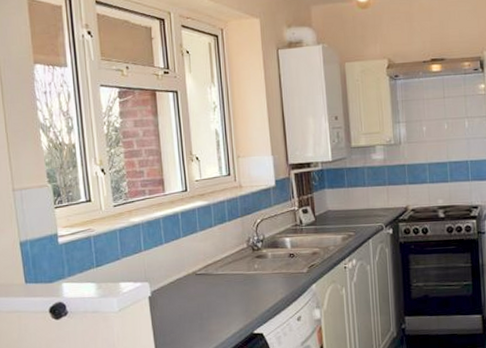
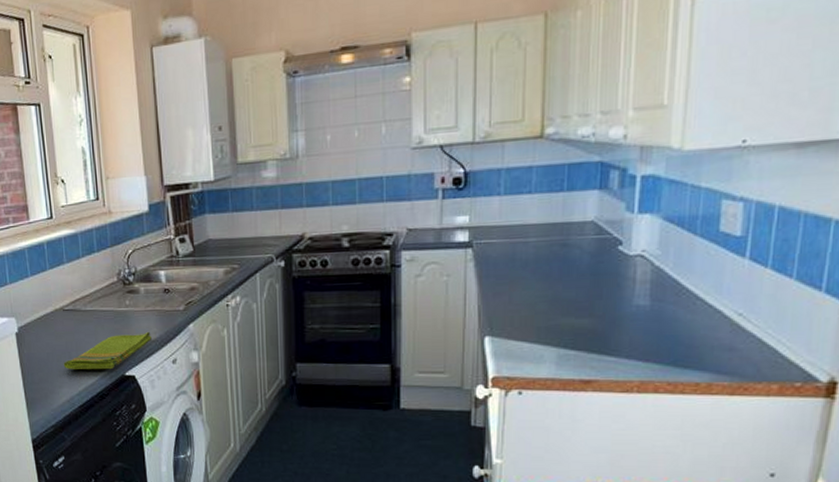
dish towel: none [195,292,278,330] -> present [63,331,152,370]

